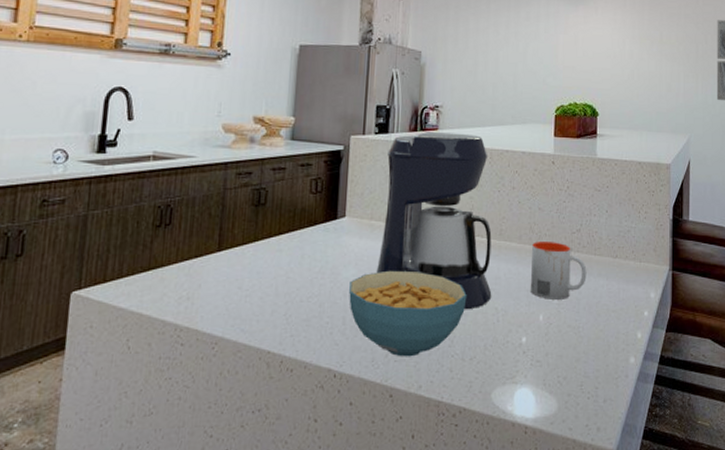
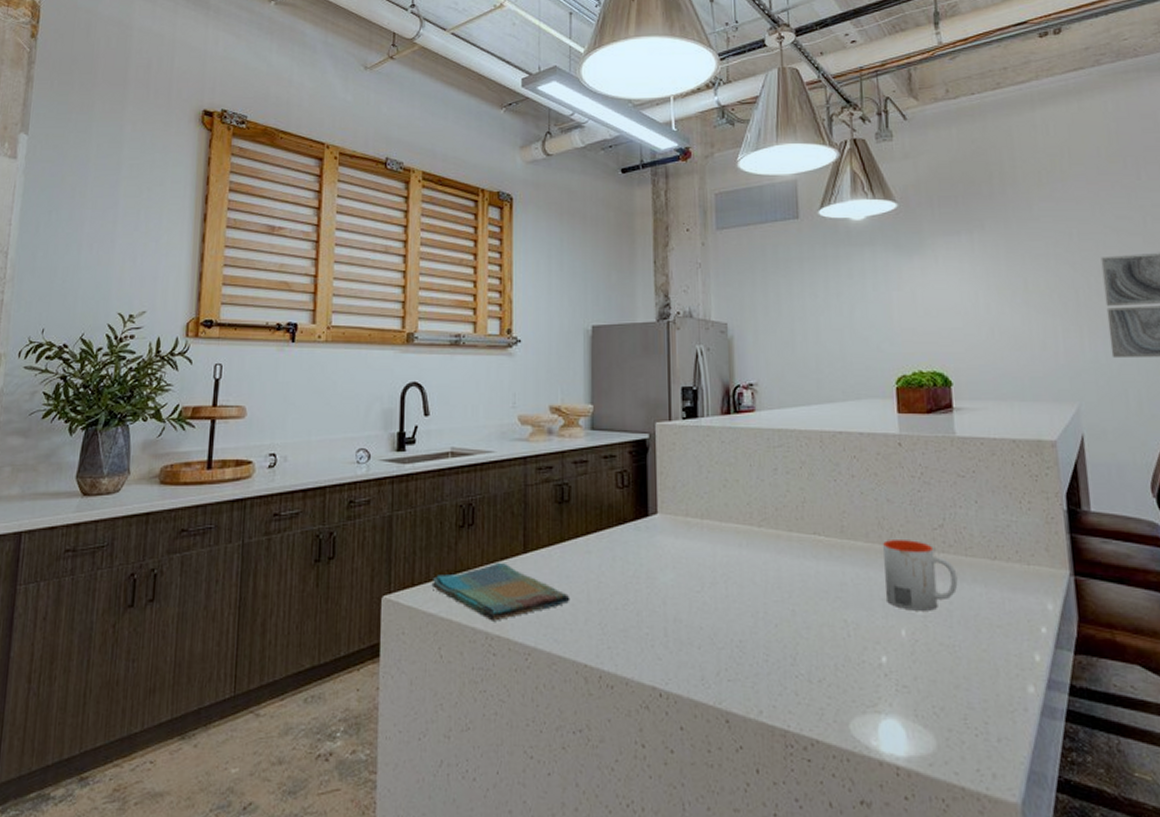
dish towel: none [123,259,259,314] -> present [431,562,570,621]
cereal bowl: present [349,270,467,357] -> none [668,574,808,676]
coffee maker: present [376,131,492,310] -> none [697,413,838,622]

